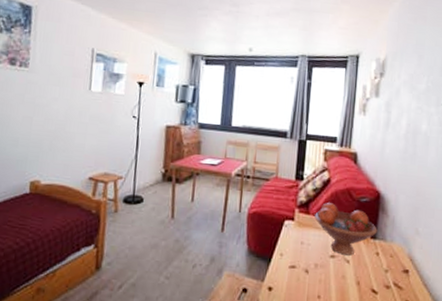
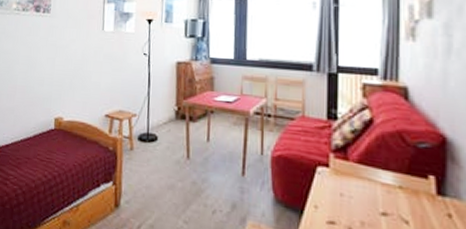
fruit bowl: present [314,203,377,256] -> none [356,147,447,215]

